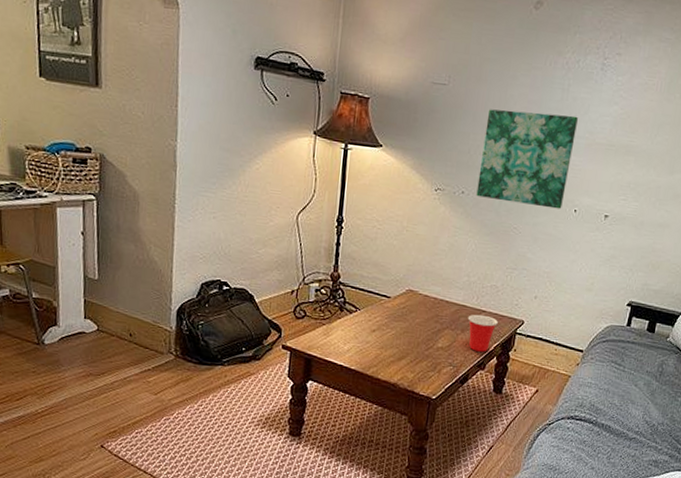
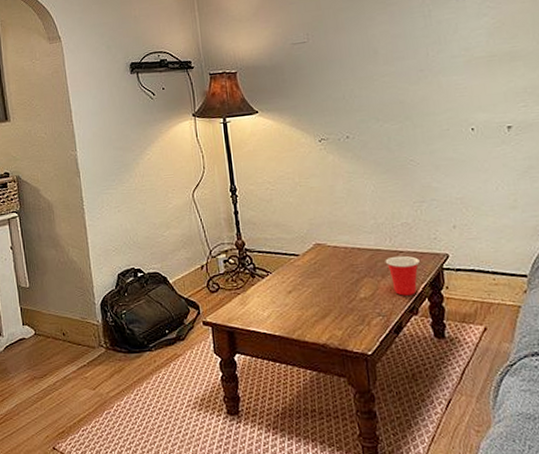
wall art: present [476,109,578,209] -> none [353,37,457,138]

